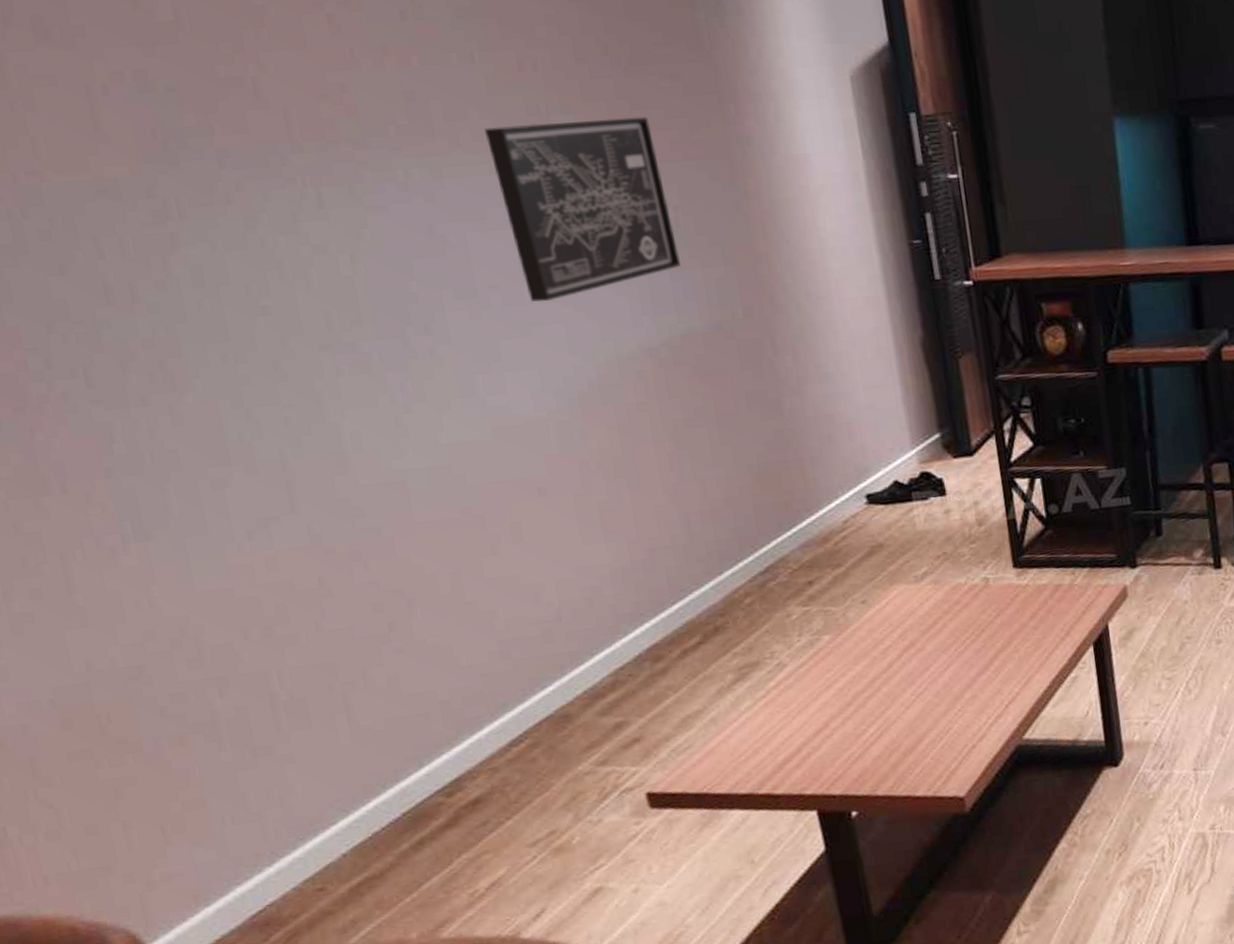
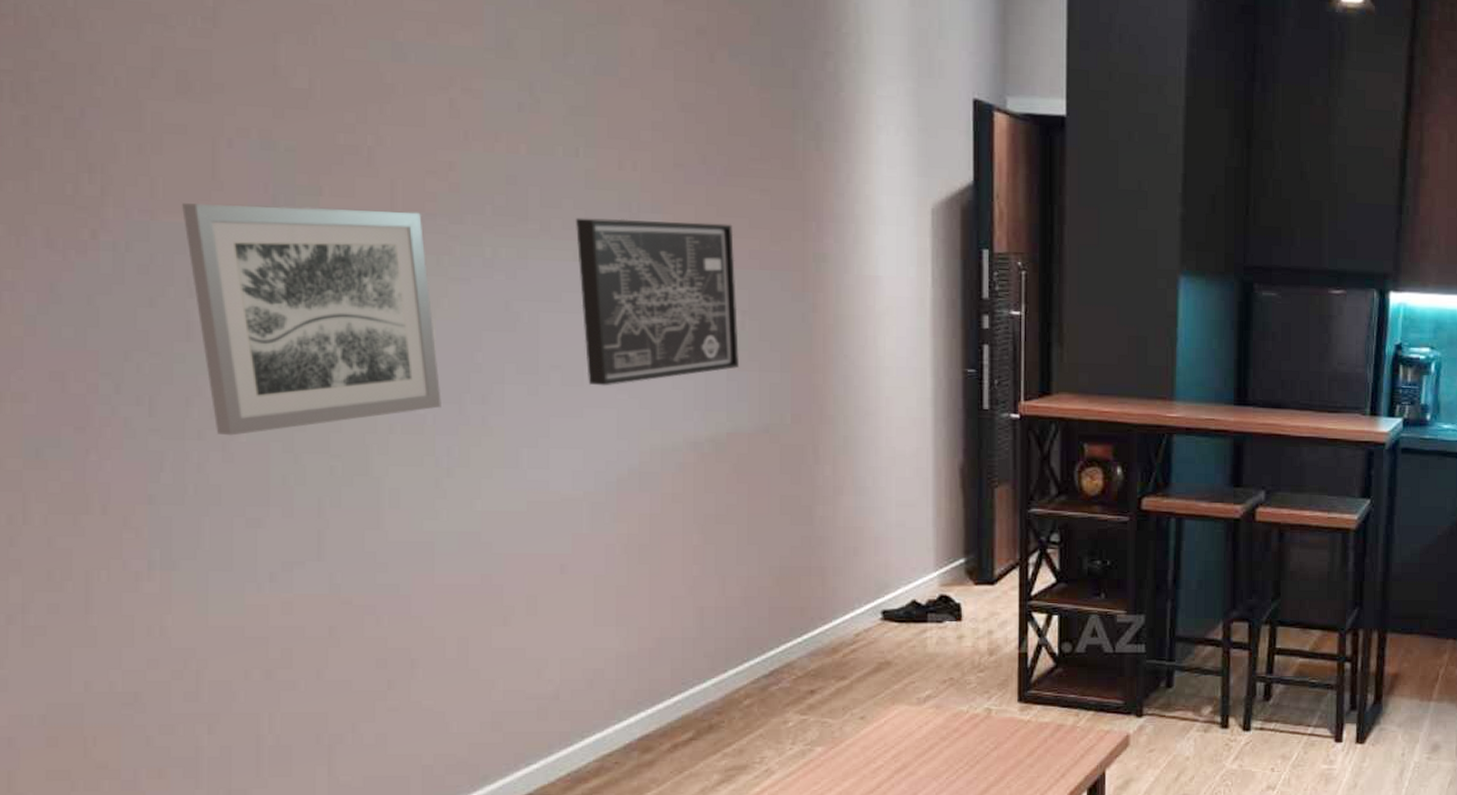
wall art: none [70,141,385,399] -> present [182,203,441,436]

